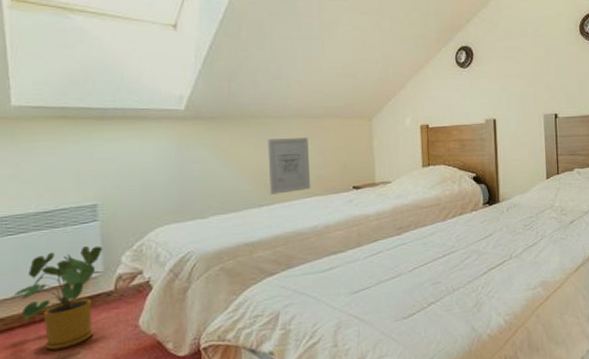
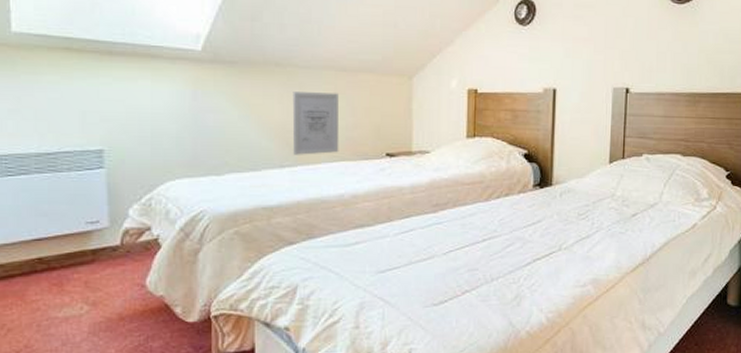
house plant: present [11,245,105,350] -> none [12,194,111,303]

